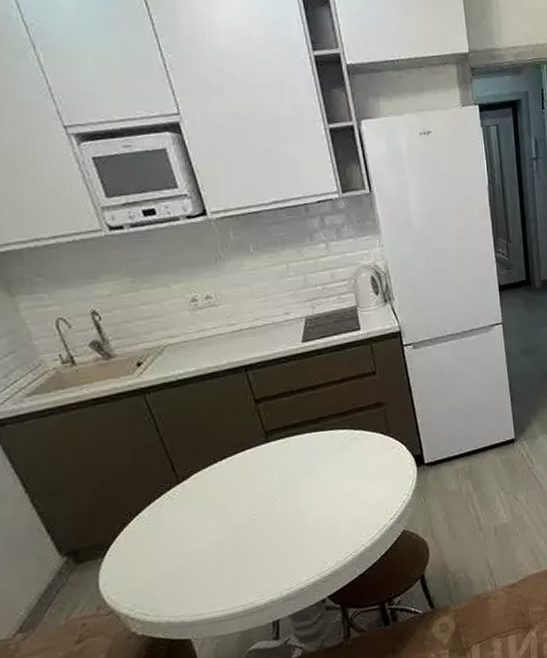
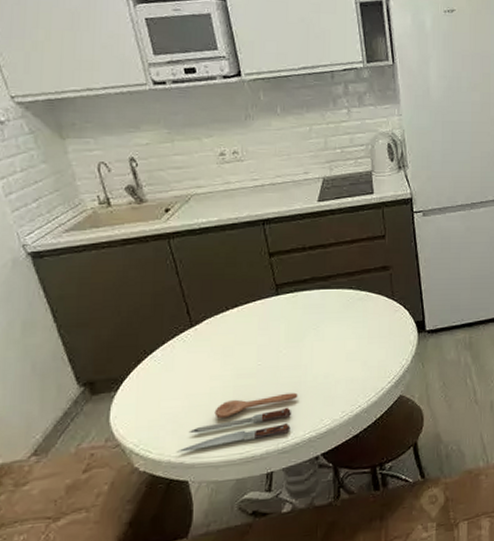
spoon: none [174,539,299,612] -> present [176,392,298,453]

